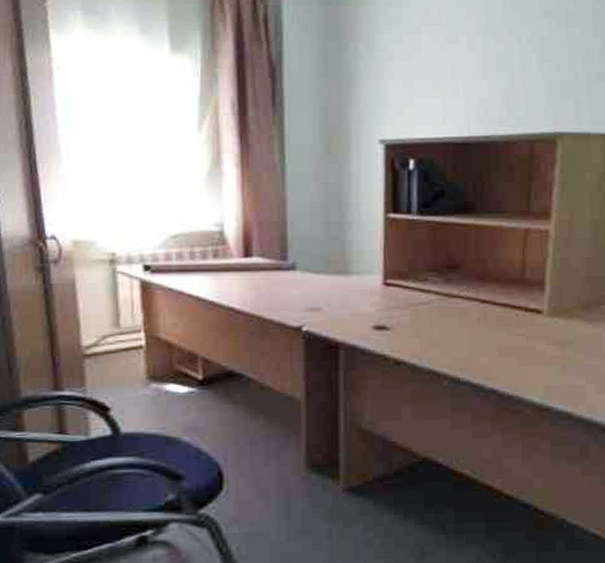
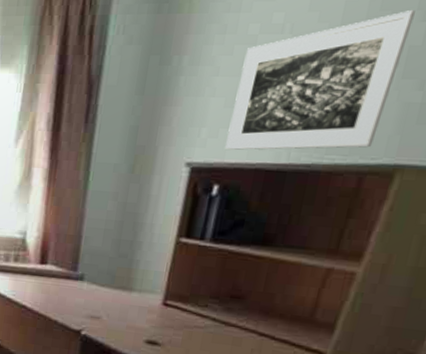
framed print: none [412,9,538,126] -> present [225,10,415,150]

